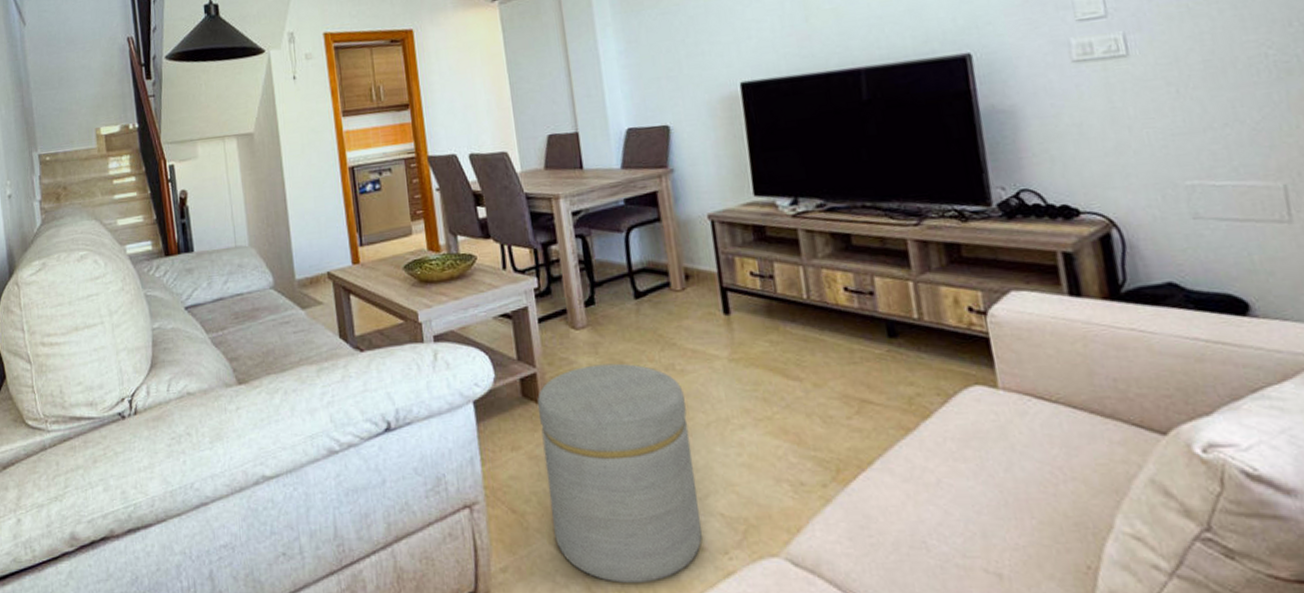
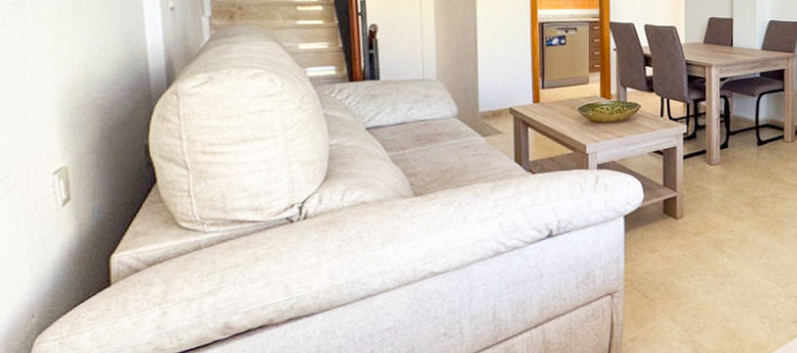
ottoman: present [537,363,702,583] -> none [674,191,782,345]

